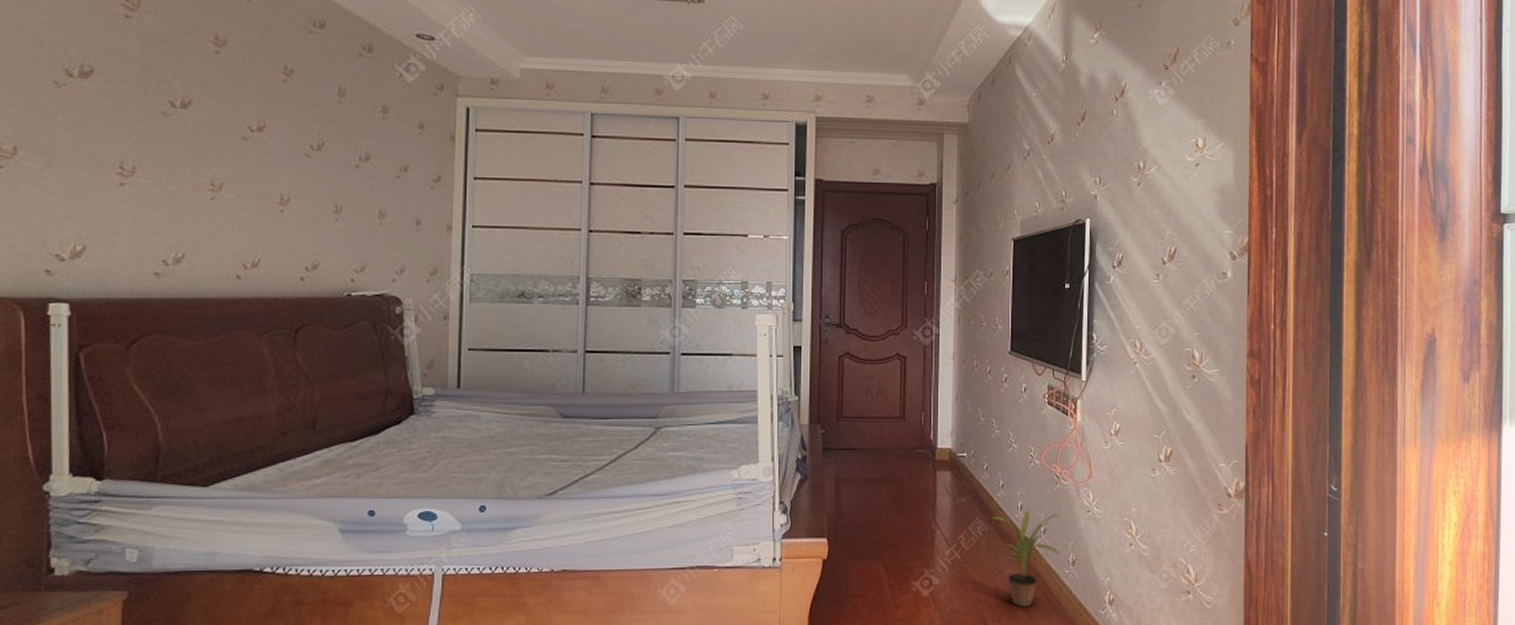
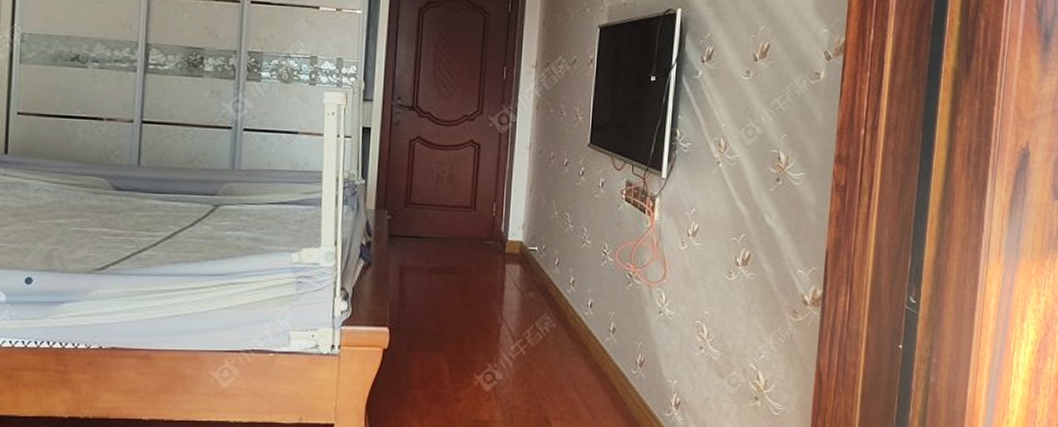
potted plant: present [992,509,1062,607] -> none [561,308,631,406]

